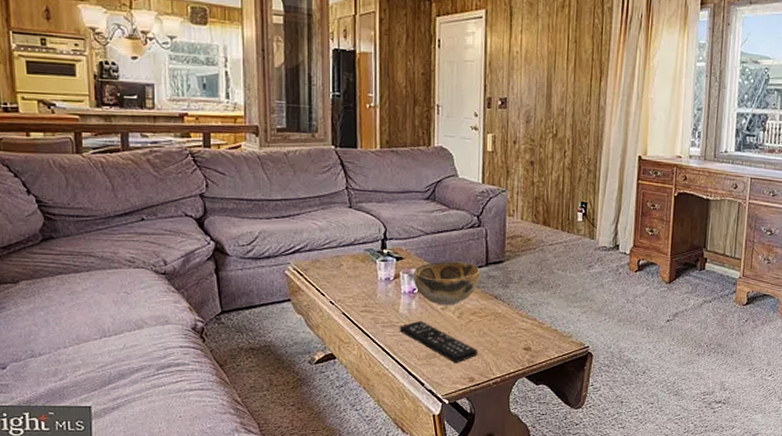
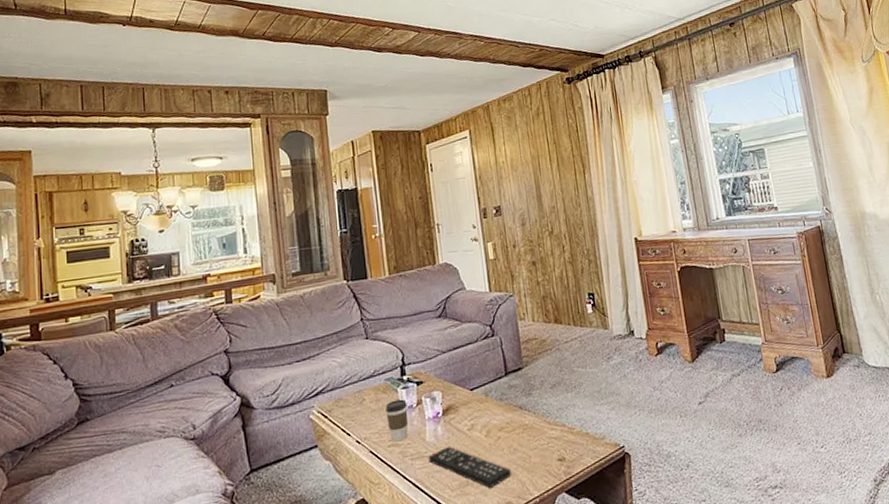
coffee cup: none [362,270,384,309] -> present [385,399,409,442]
decorative bowl: present [413,261,481,306] -> none [435,375,502,426]

